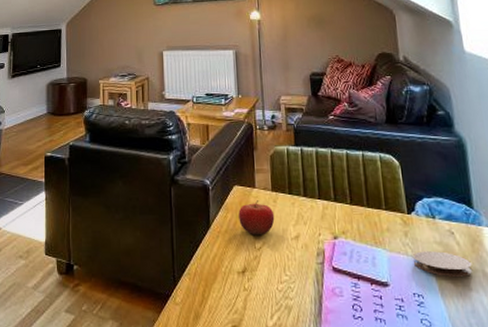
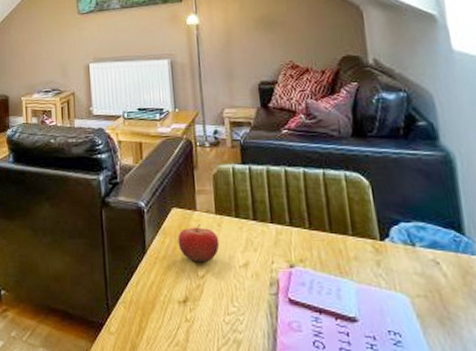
coaster: present [413,251,473,276] -> none [388,283,464,314]

